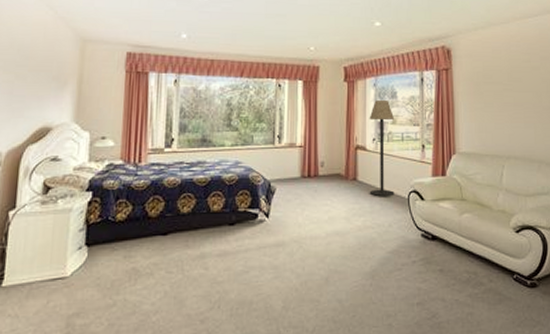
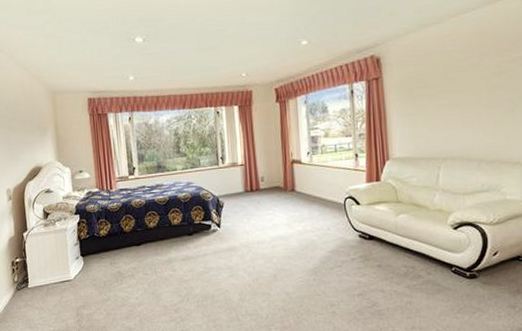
floor lamp: present [369,100,395,197] -> none [302,116,331,204]

